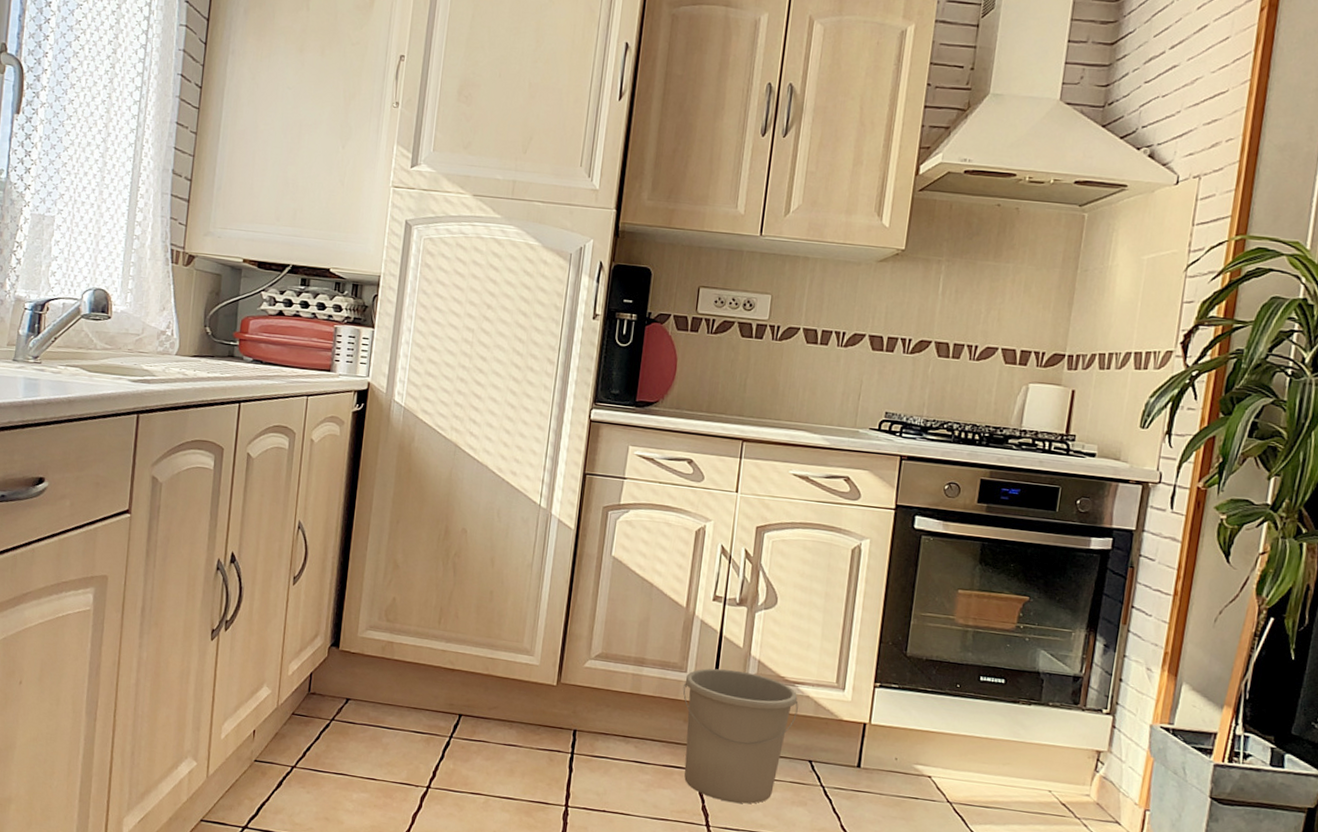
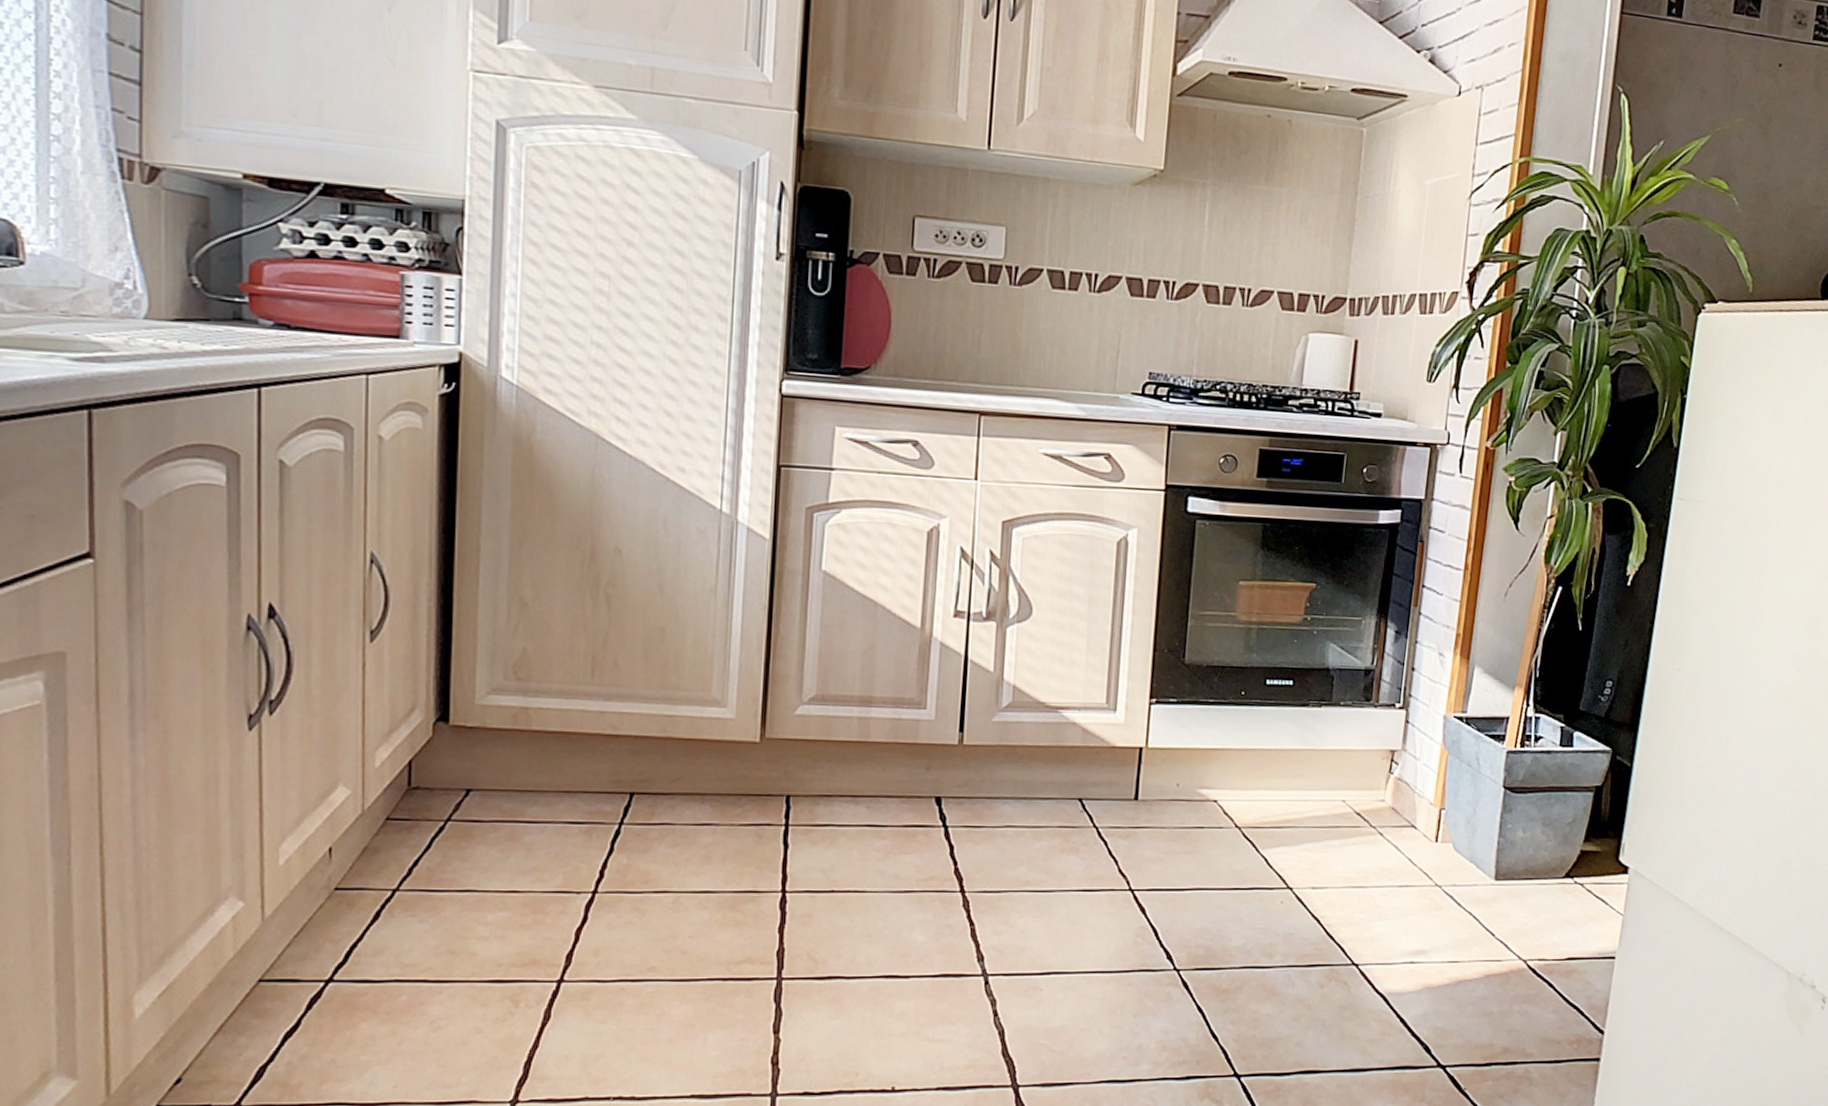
bucket: present [682,668,799,804] -> none [922,699,1064,860]

